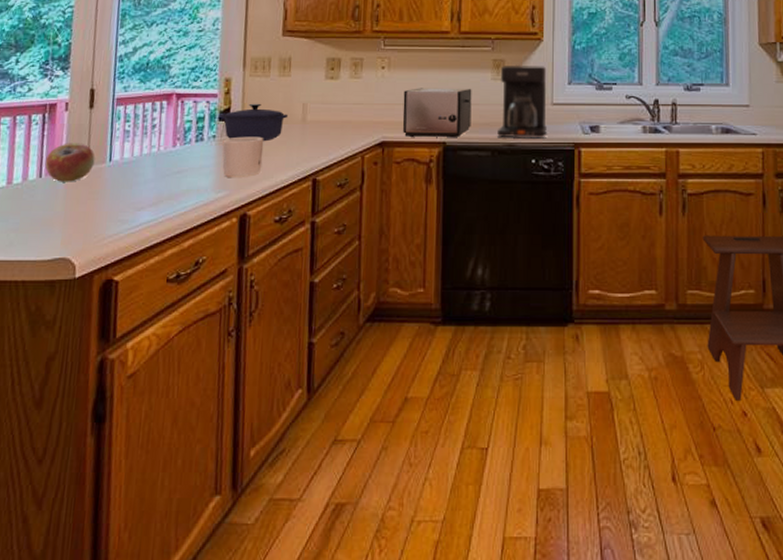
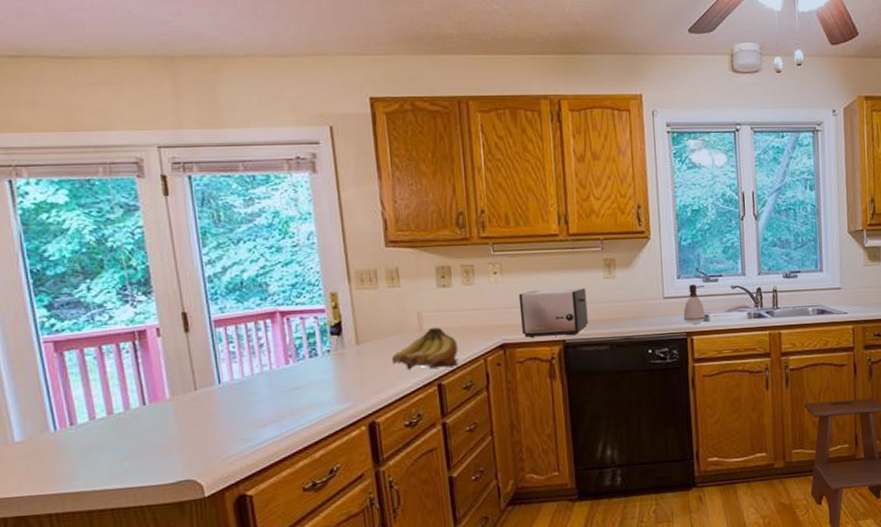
fruit: present [45,141,95,182] -> none [146,366,203,408]
cooking pot: present [219,103,289,142] -> none [331,315,404,352]
mug: present [222,136,264,178] -> none [338,347,384,390]
fruit: none [271,119,338,164] -> present [391,327,459,371]
coffee maker: present [497,64,547,138] -> none [612,263,660,332]
soap dispenser: none [572,91,597,136] -> present [683,284,705,325]

